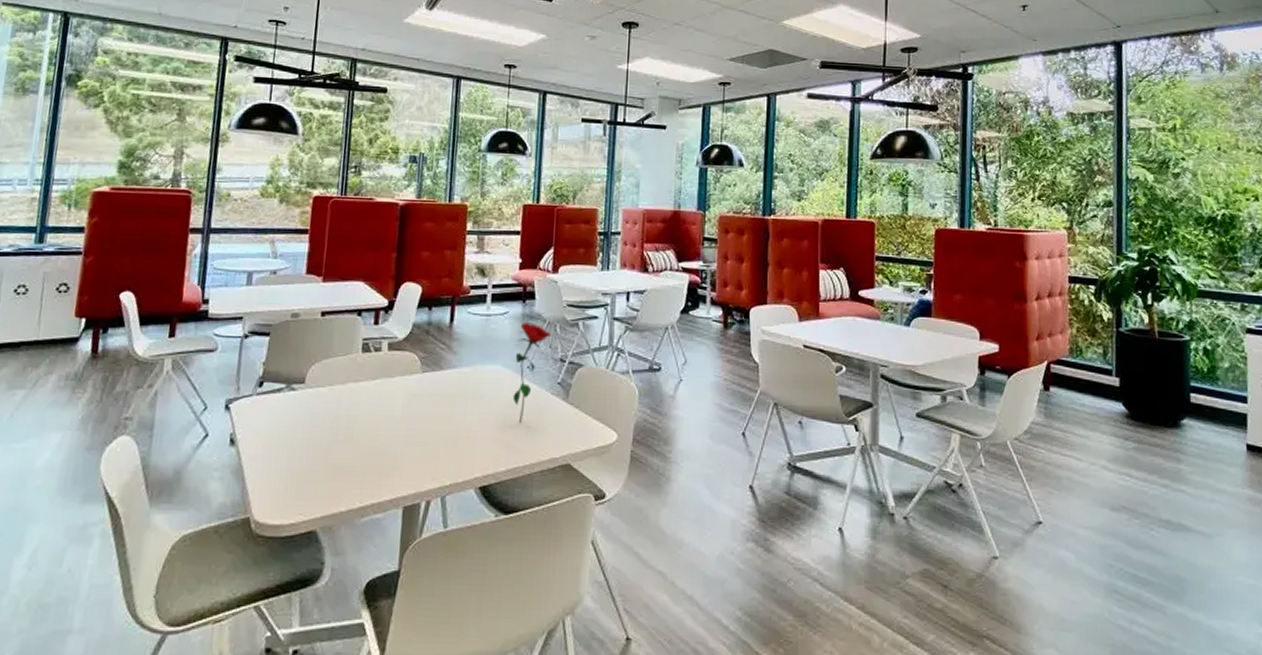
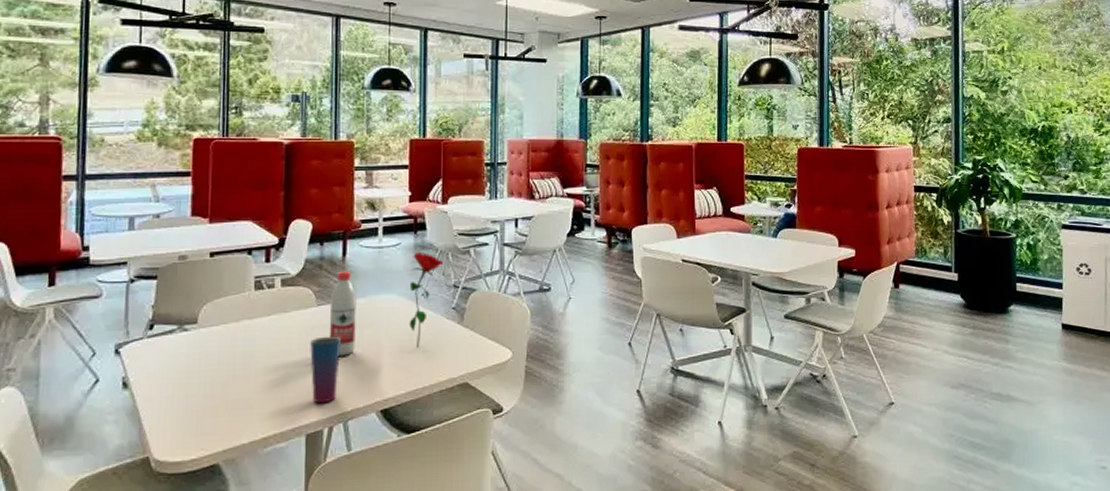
cup: none [411,404,443,476] -> present [310,336,341,404]
water bottle: none [433,337,462,427] -> present [329,271,357,356]

